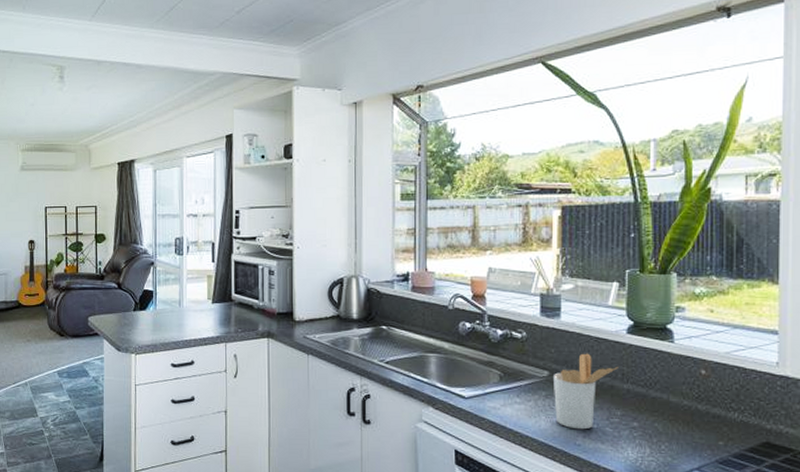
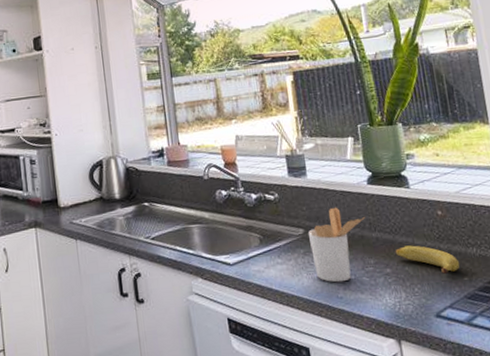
banana: none [646,401,717,435] -> present [395,245,460,274]

